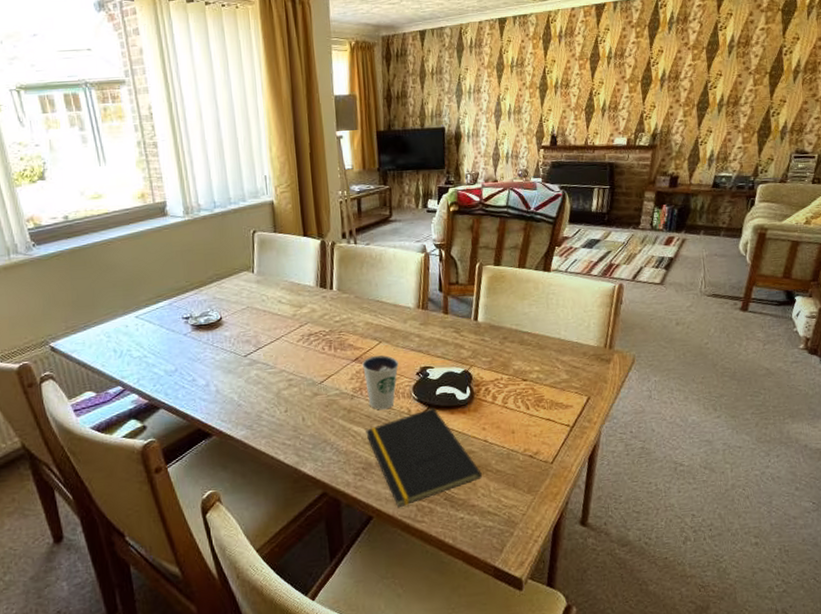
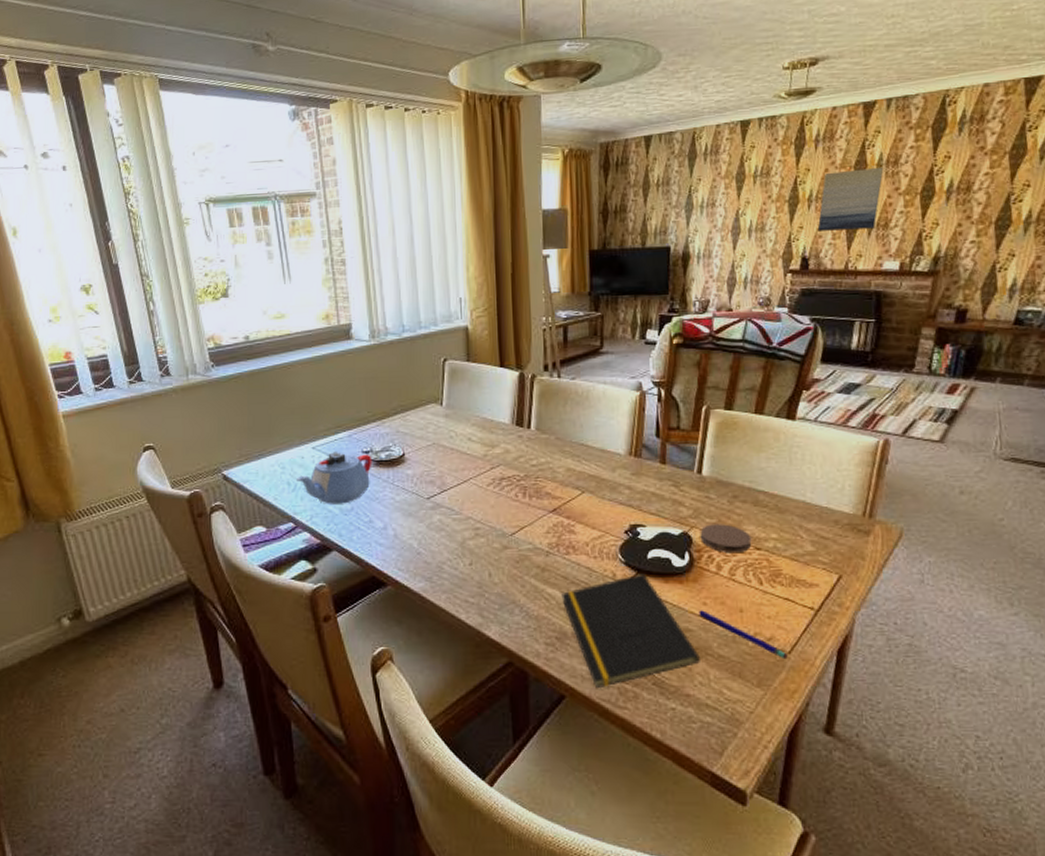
teapot: none [122,319,193,367] -> present [297,452,372,504]
dixie cup: present [362,355,399,410] -> none [561,507,604,572]
coaster: none [478,361,520,386] -> present [700,524,752,554]
pen: none [479,434,551,469] -> present [699,610,788,660]
wall art: none [563,59,613,113] -> present [817,166,884,231]

